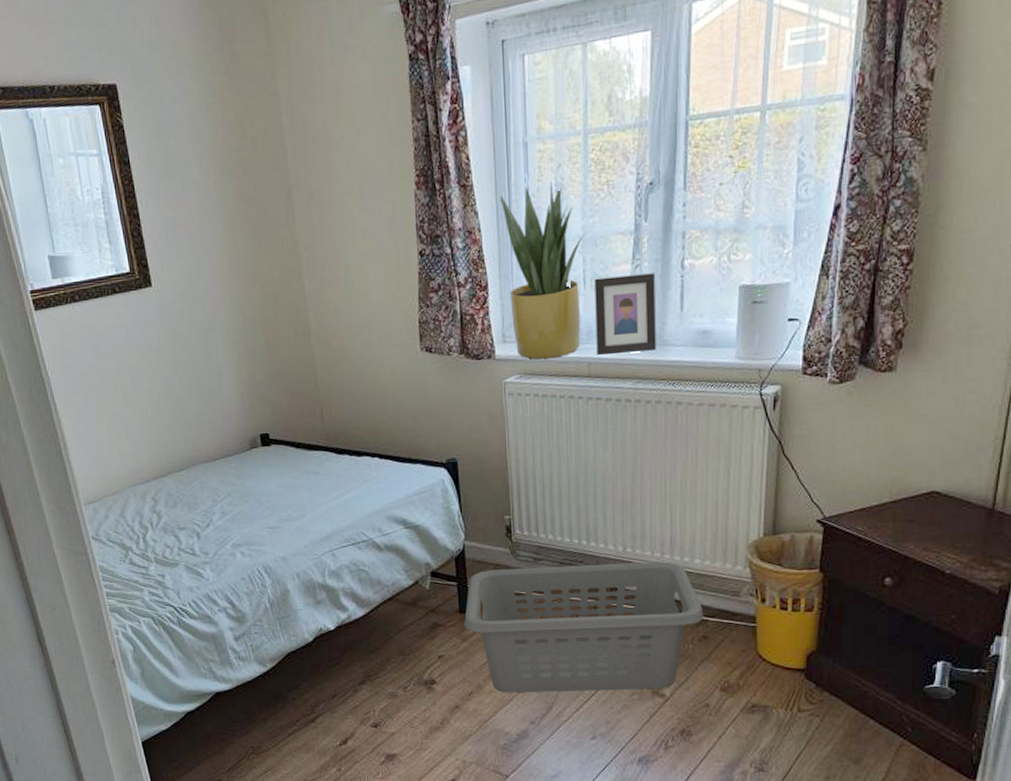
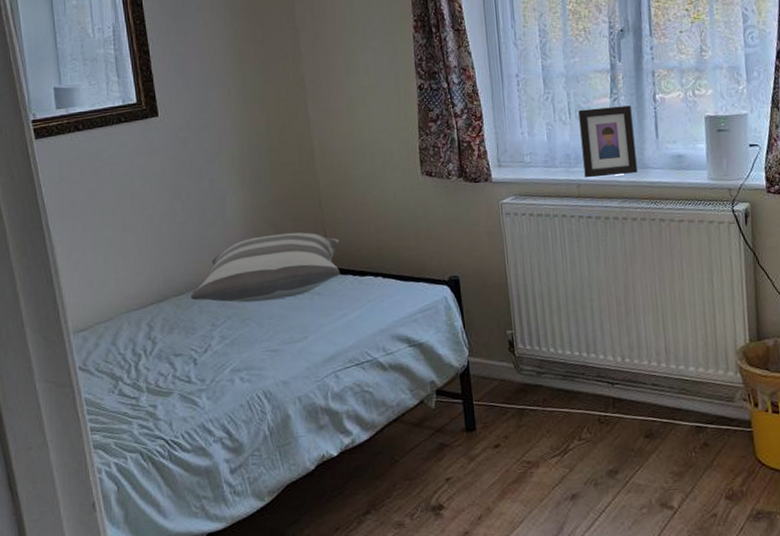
pillow: none [191,409,337,480] -> present [190,232,340,303]
laundry basket: present [464,561,704,693] -> none [471,370,703,515]
planter: present [500,181,585,360] -> none [490,27,570,182]

